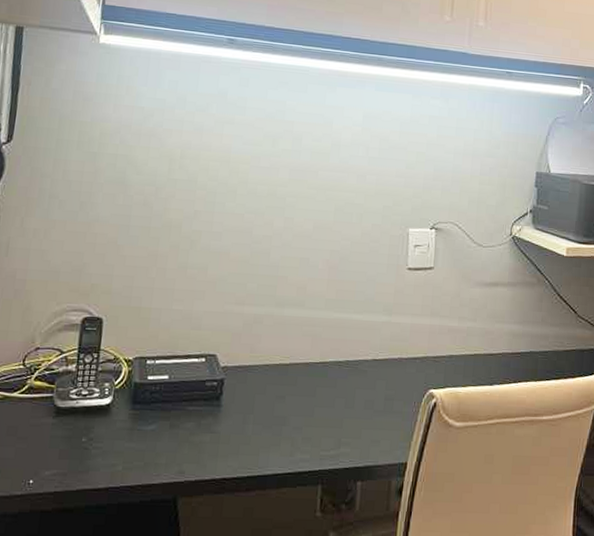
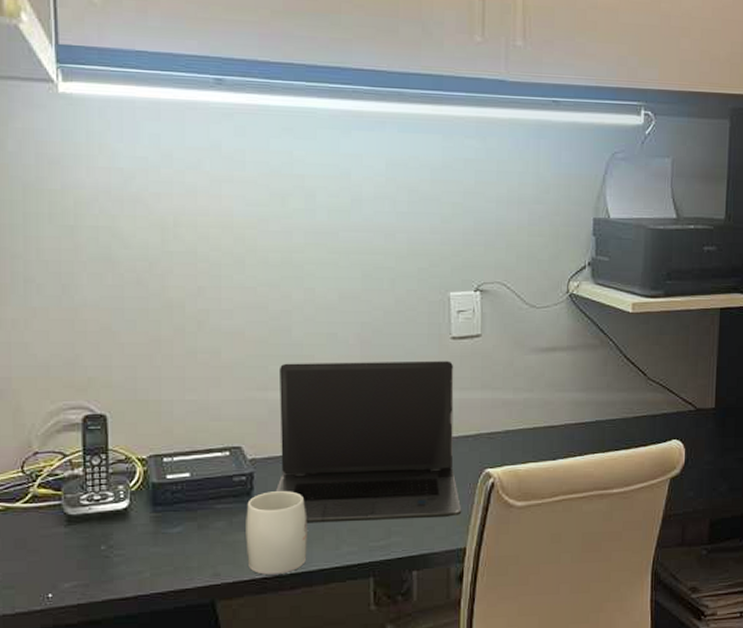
mug: none [210,397,268,476] -> present [246,490,308,575]
laptop computer: none [242,282,408,432] -> present [276,361,462,523]

